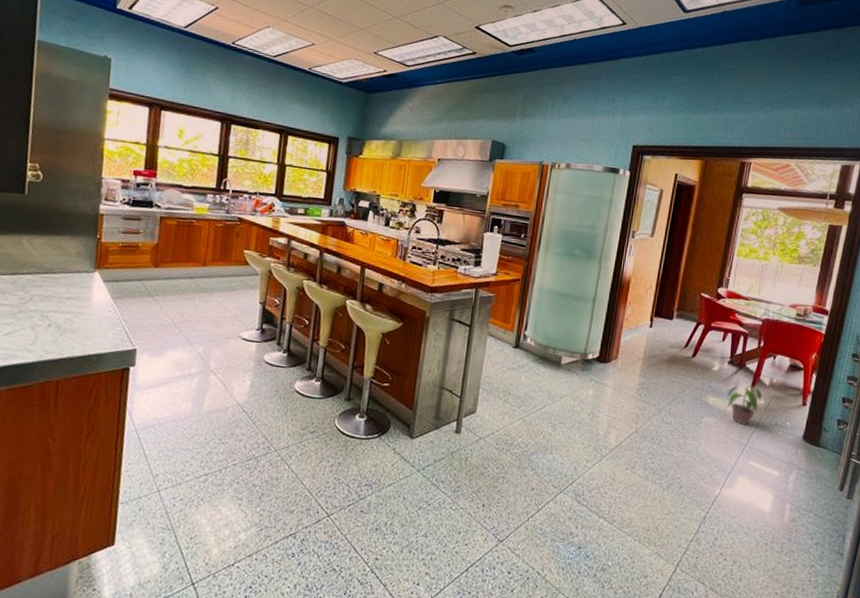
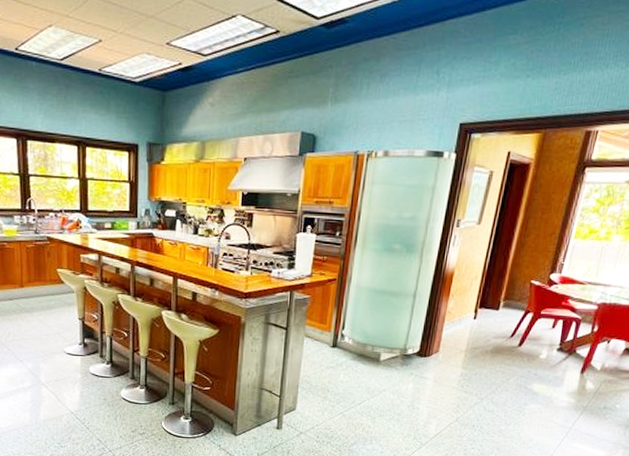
potted plant: present [727,385,762,426] -> none [553,371,592,411]

